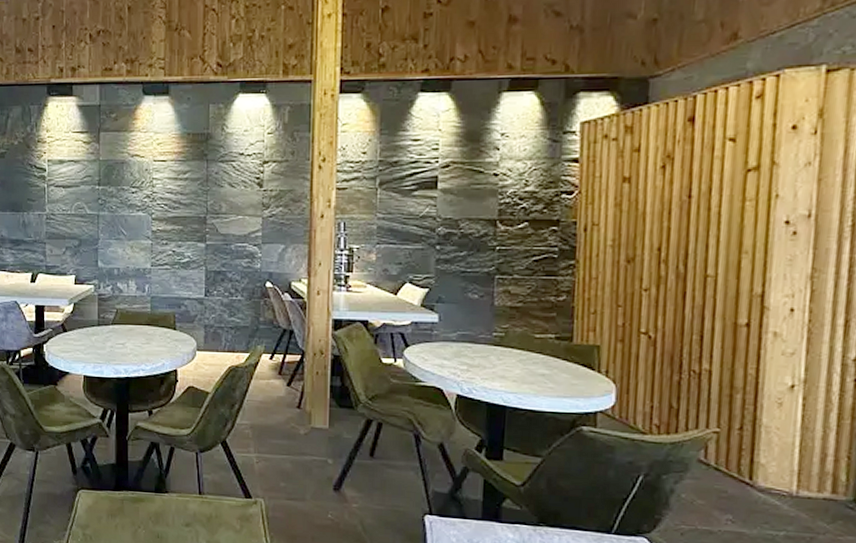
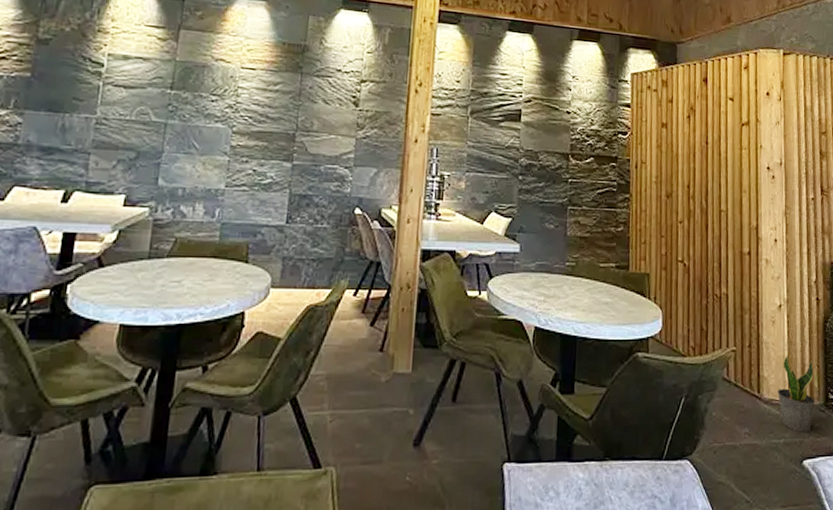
potted plant: none [780,442,841,529] -> present [778,355,815,433]

